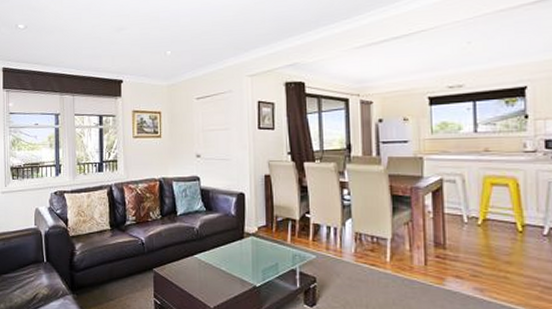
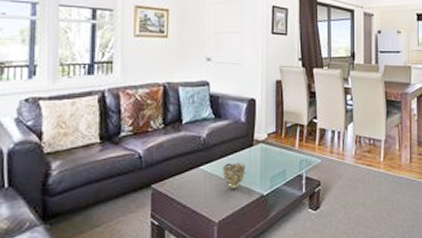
decorative bowl: none [215,253,238,279] -> present [222,162,246,190]

